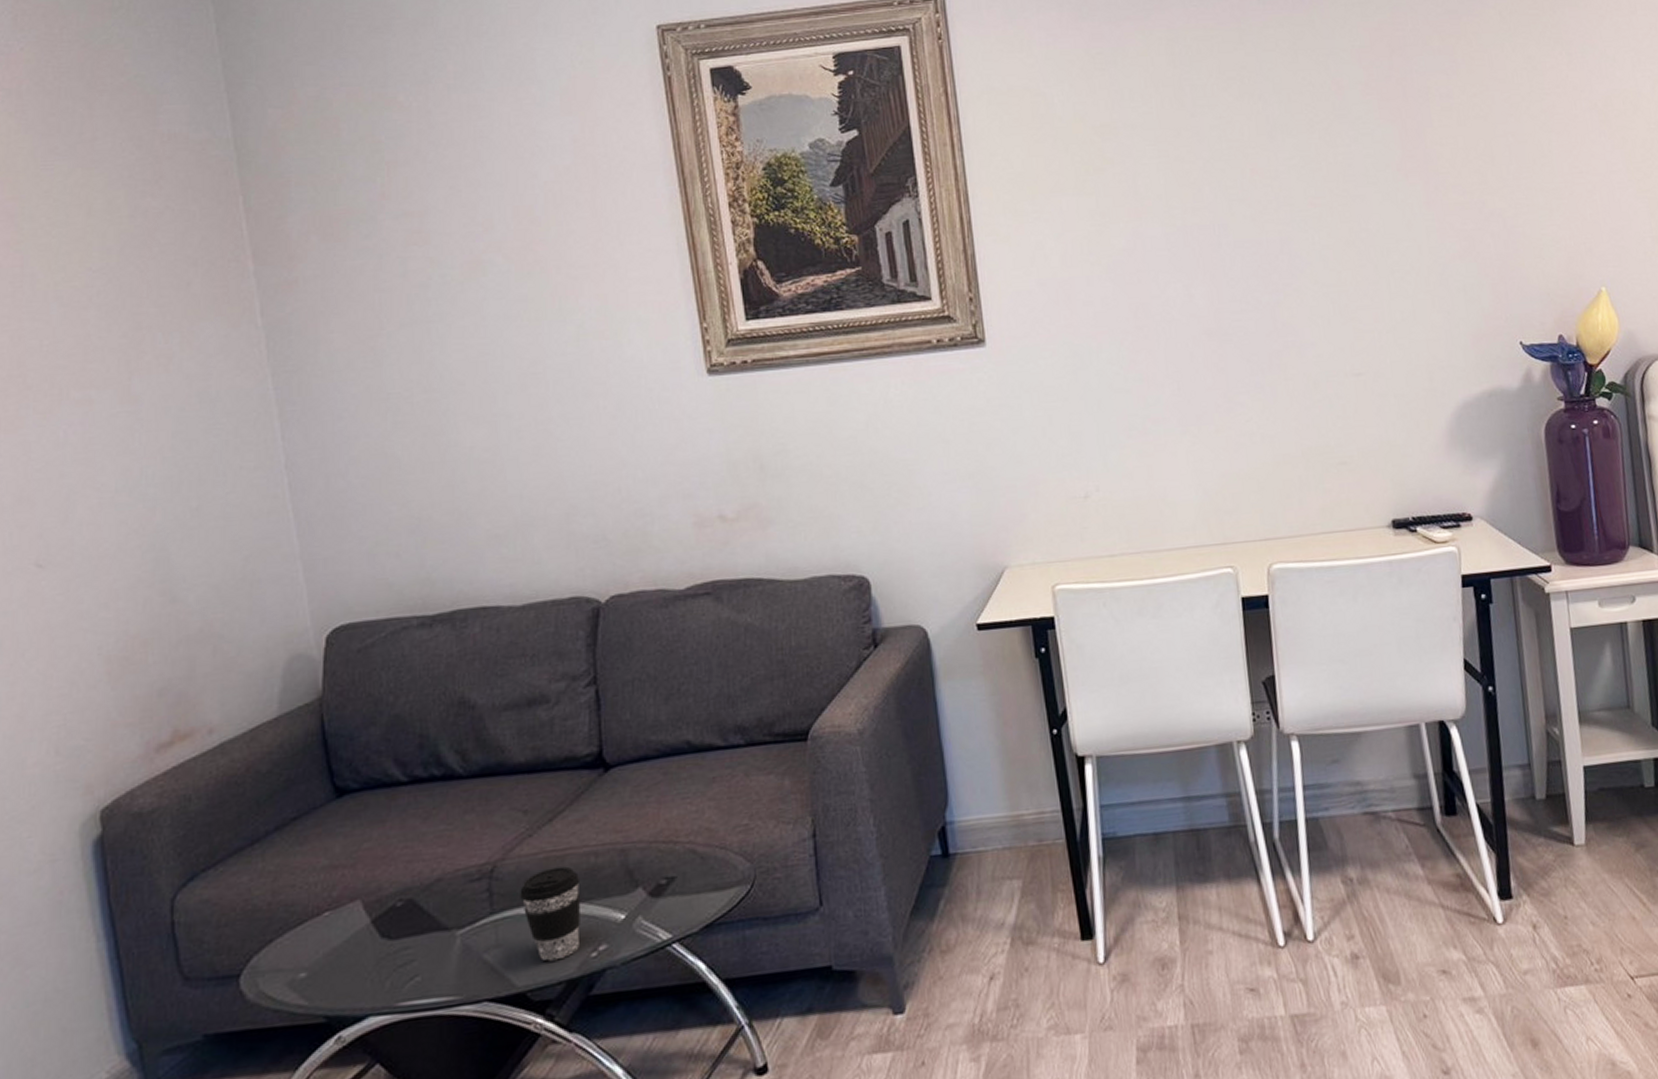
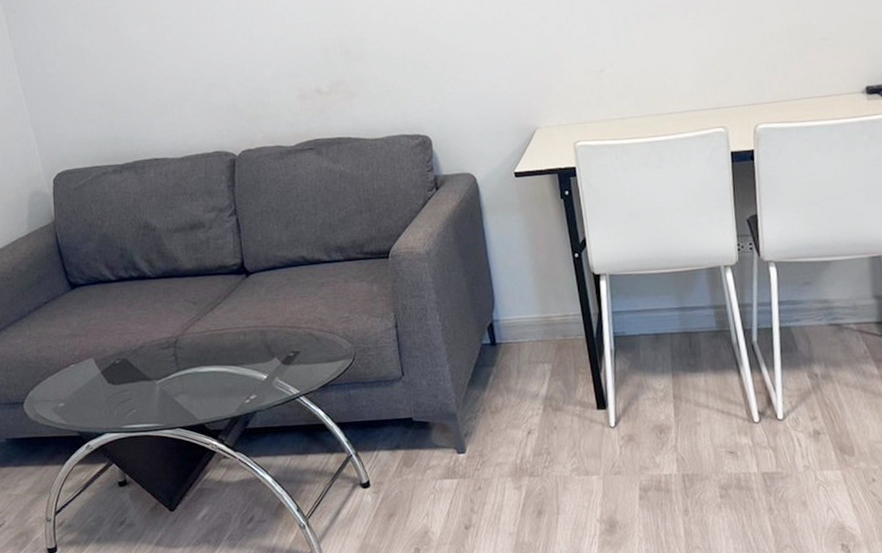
coffee cup: present [520,866,581,962] -> none [195,341,237,404]

